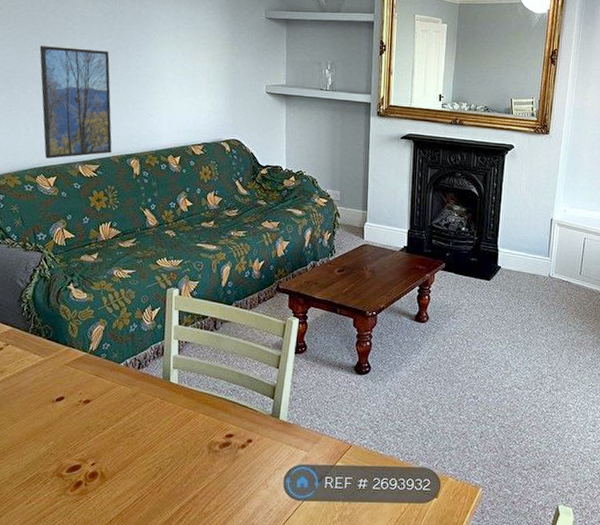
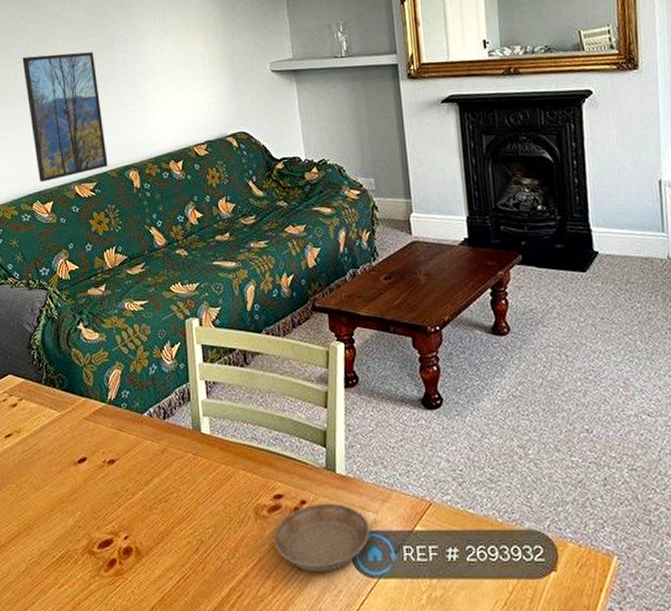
saucer: none [221,442,301,495] -> present [273,503,370,572]

